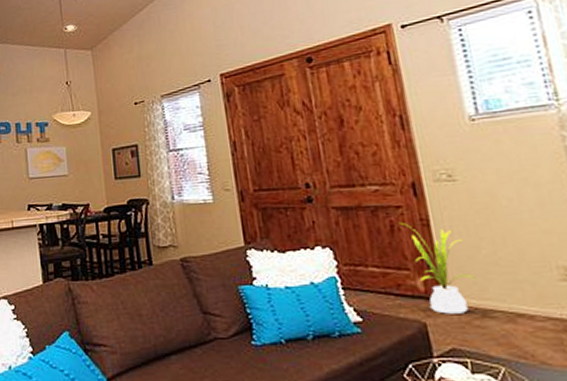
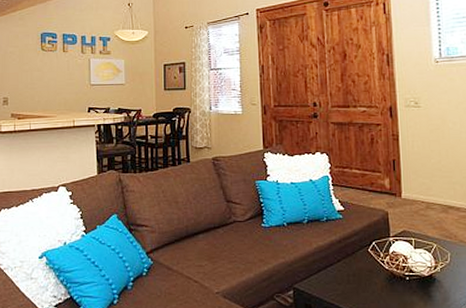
house plant: present [398,222,477,314] -> none [377,136,426,206]

